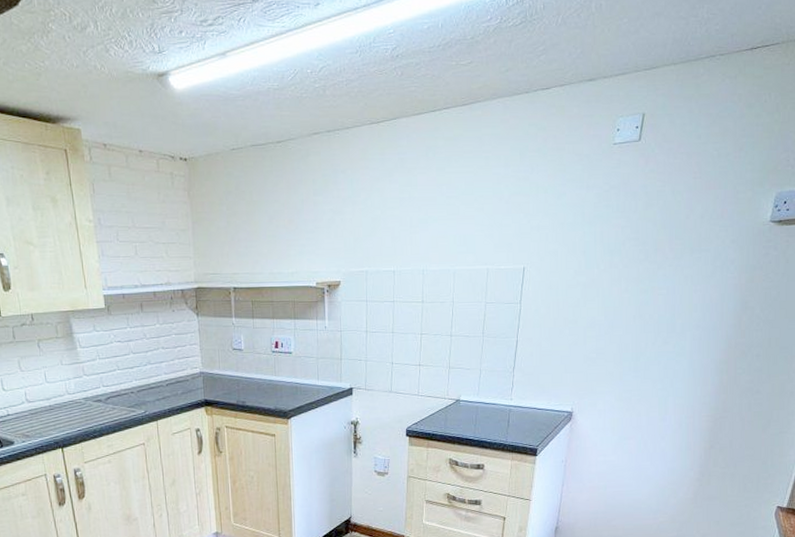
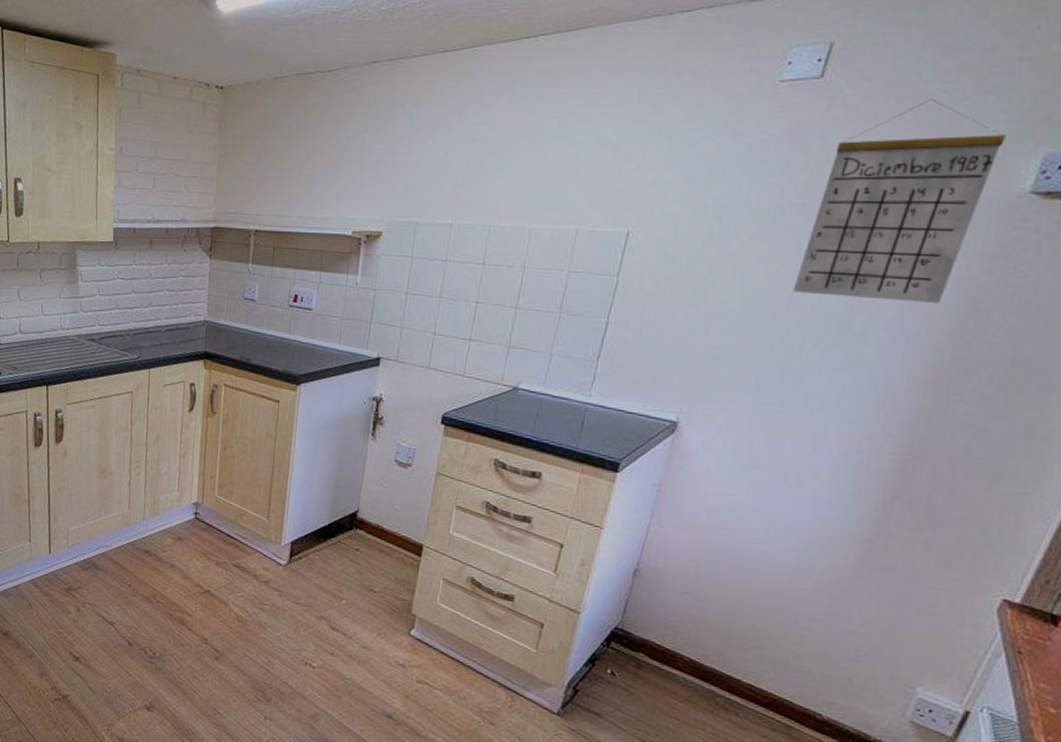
calendar: none [636,155,753,306] -> present [793,99,1006,303]

